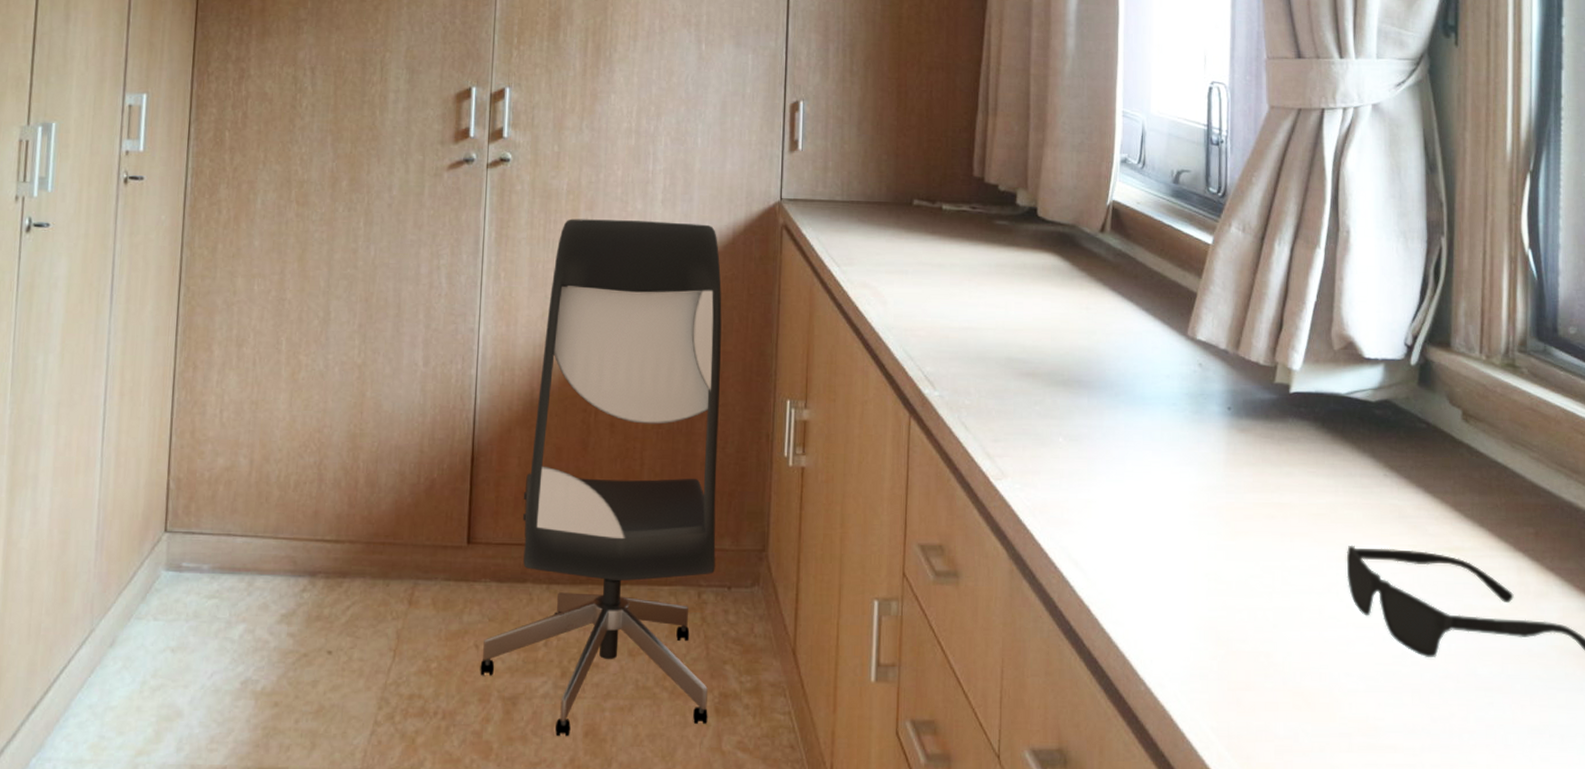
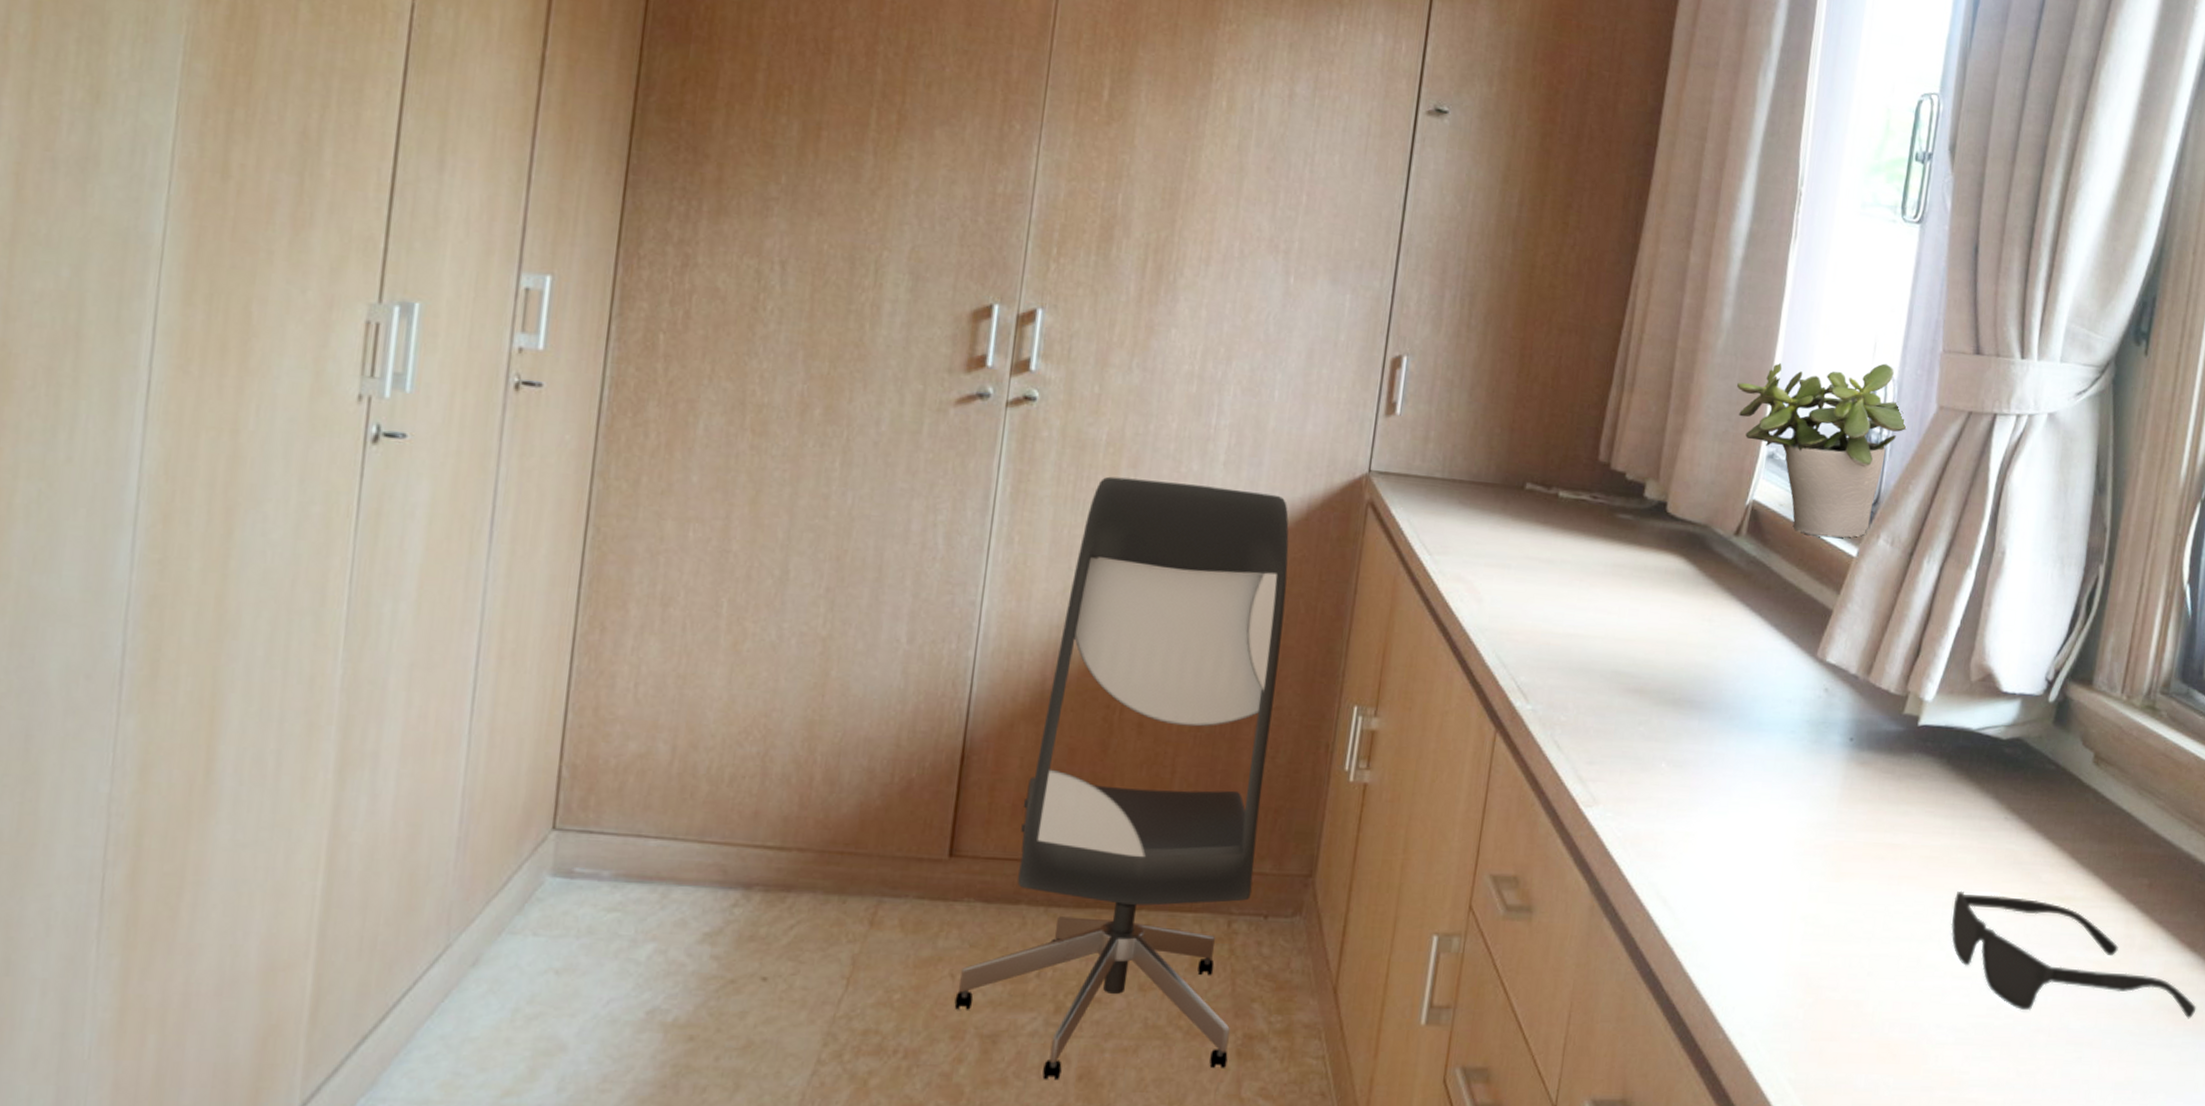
potted plant: none [1087,73,1243,229] -> present [1737,363,1907,538]

